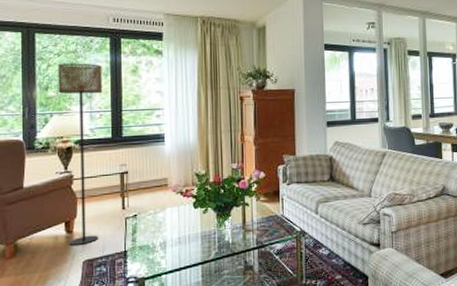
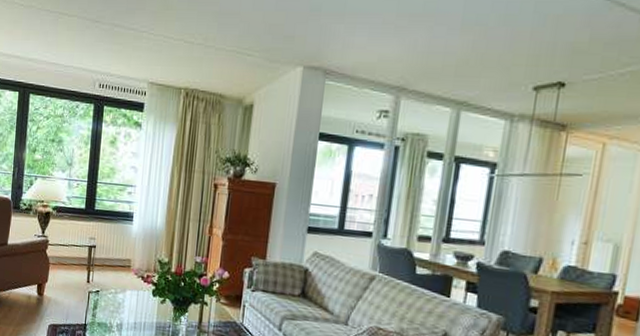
floor lamp: present [58,63,103,245] -> none [39,127,84,310]

